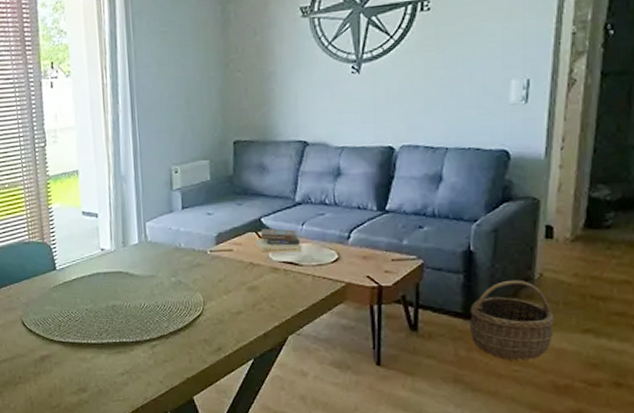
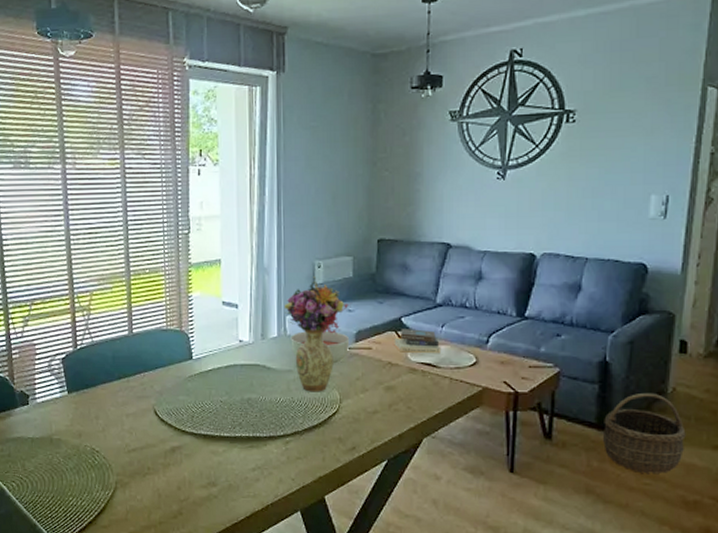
flower arrangement: none [144,181,211,296] -> present [284,275,352,392]
bowl: none [151,235,211,268] -> present [290,331,350,364]

